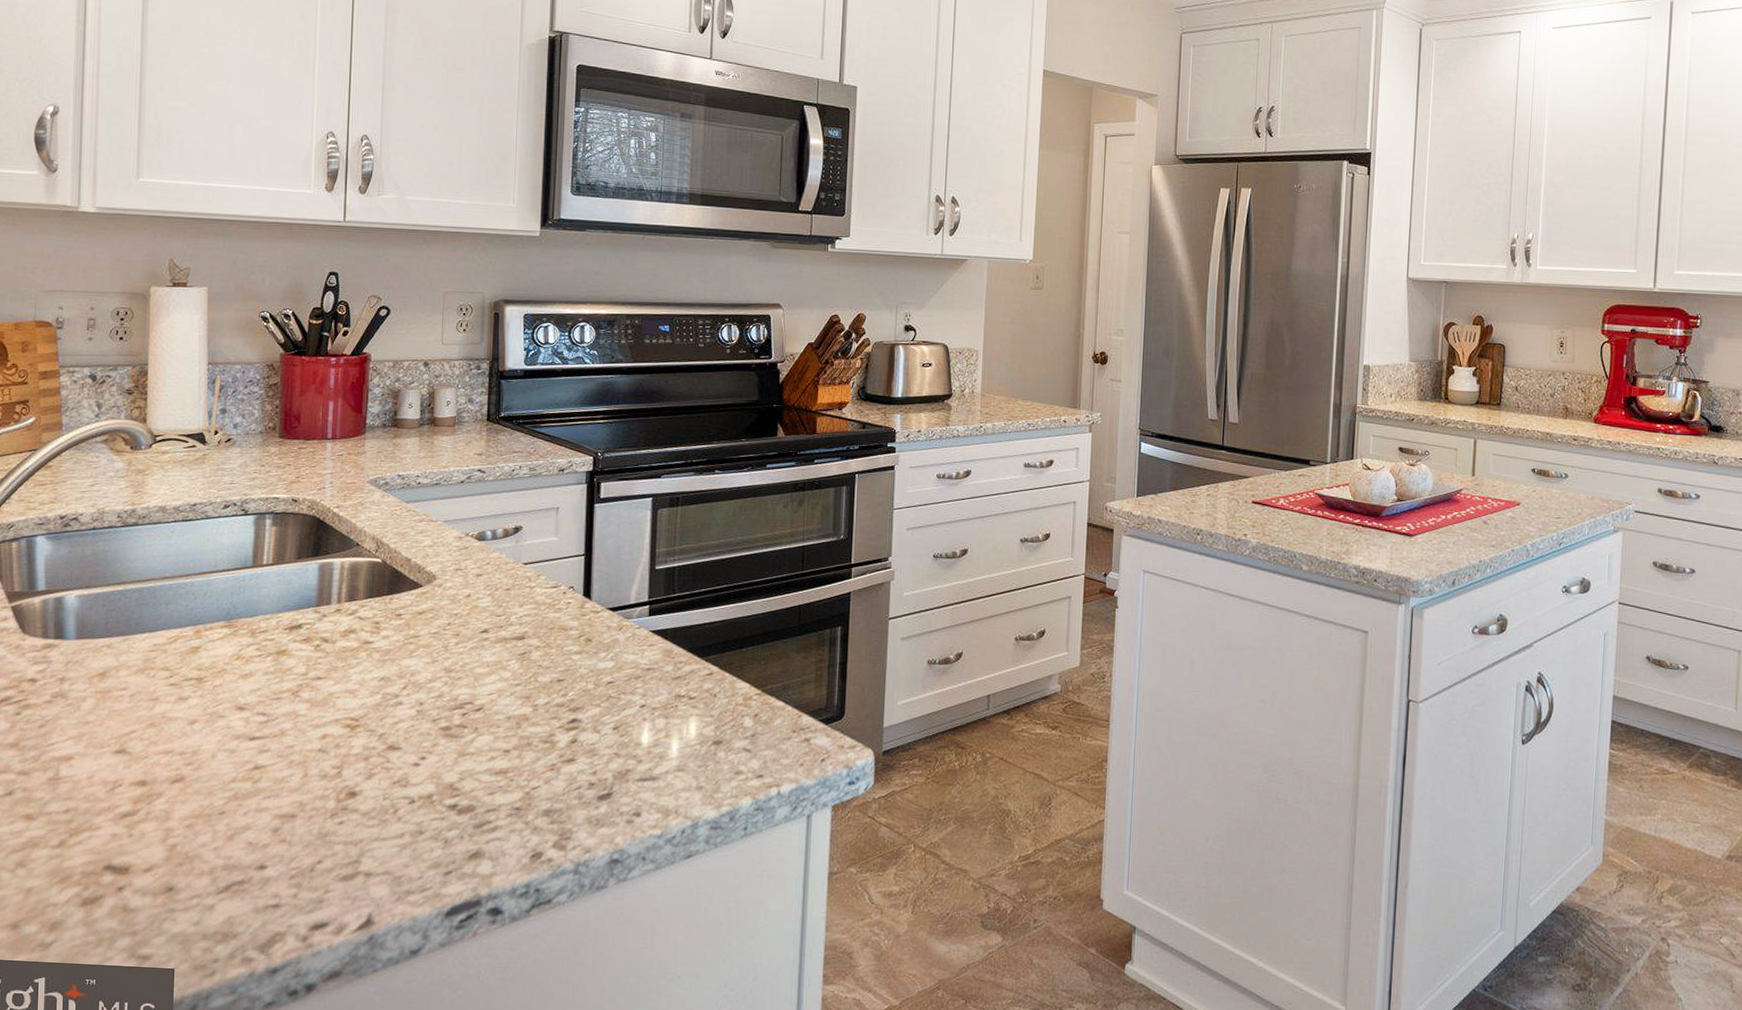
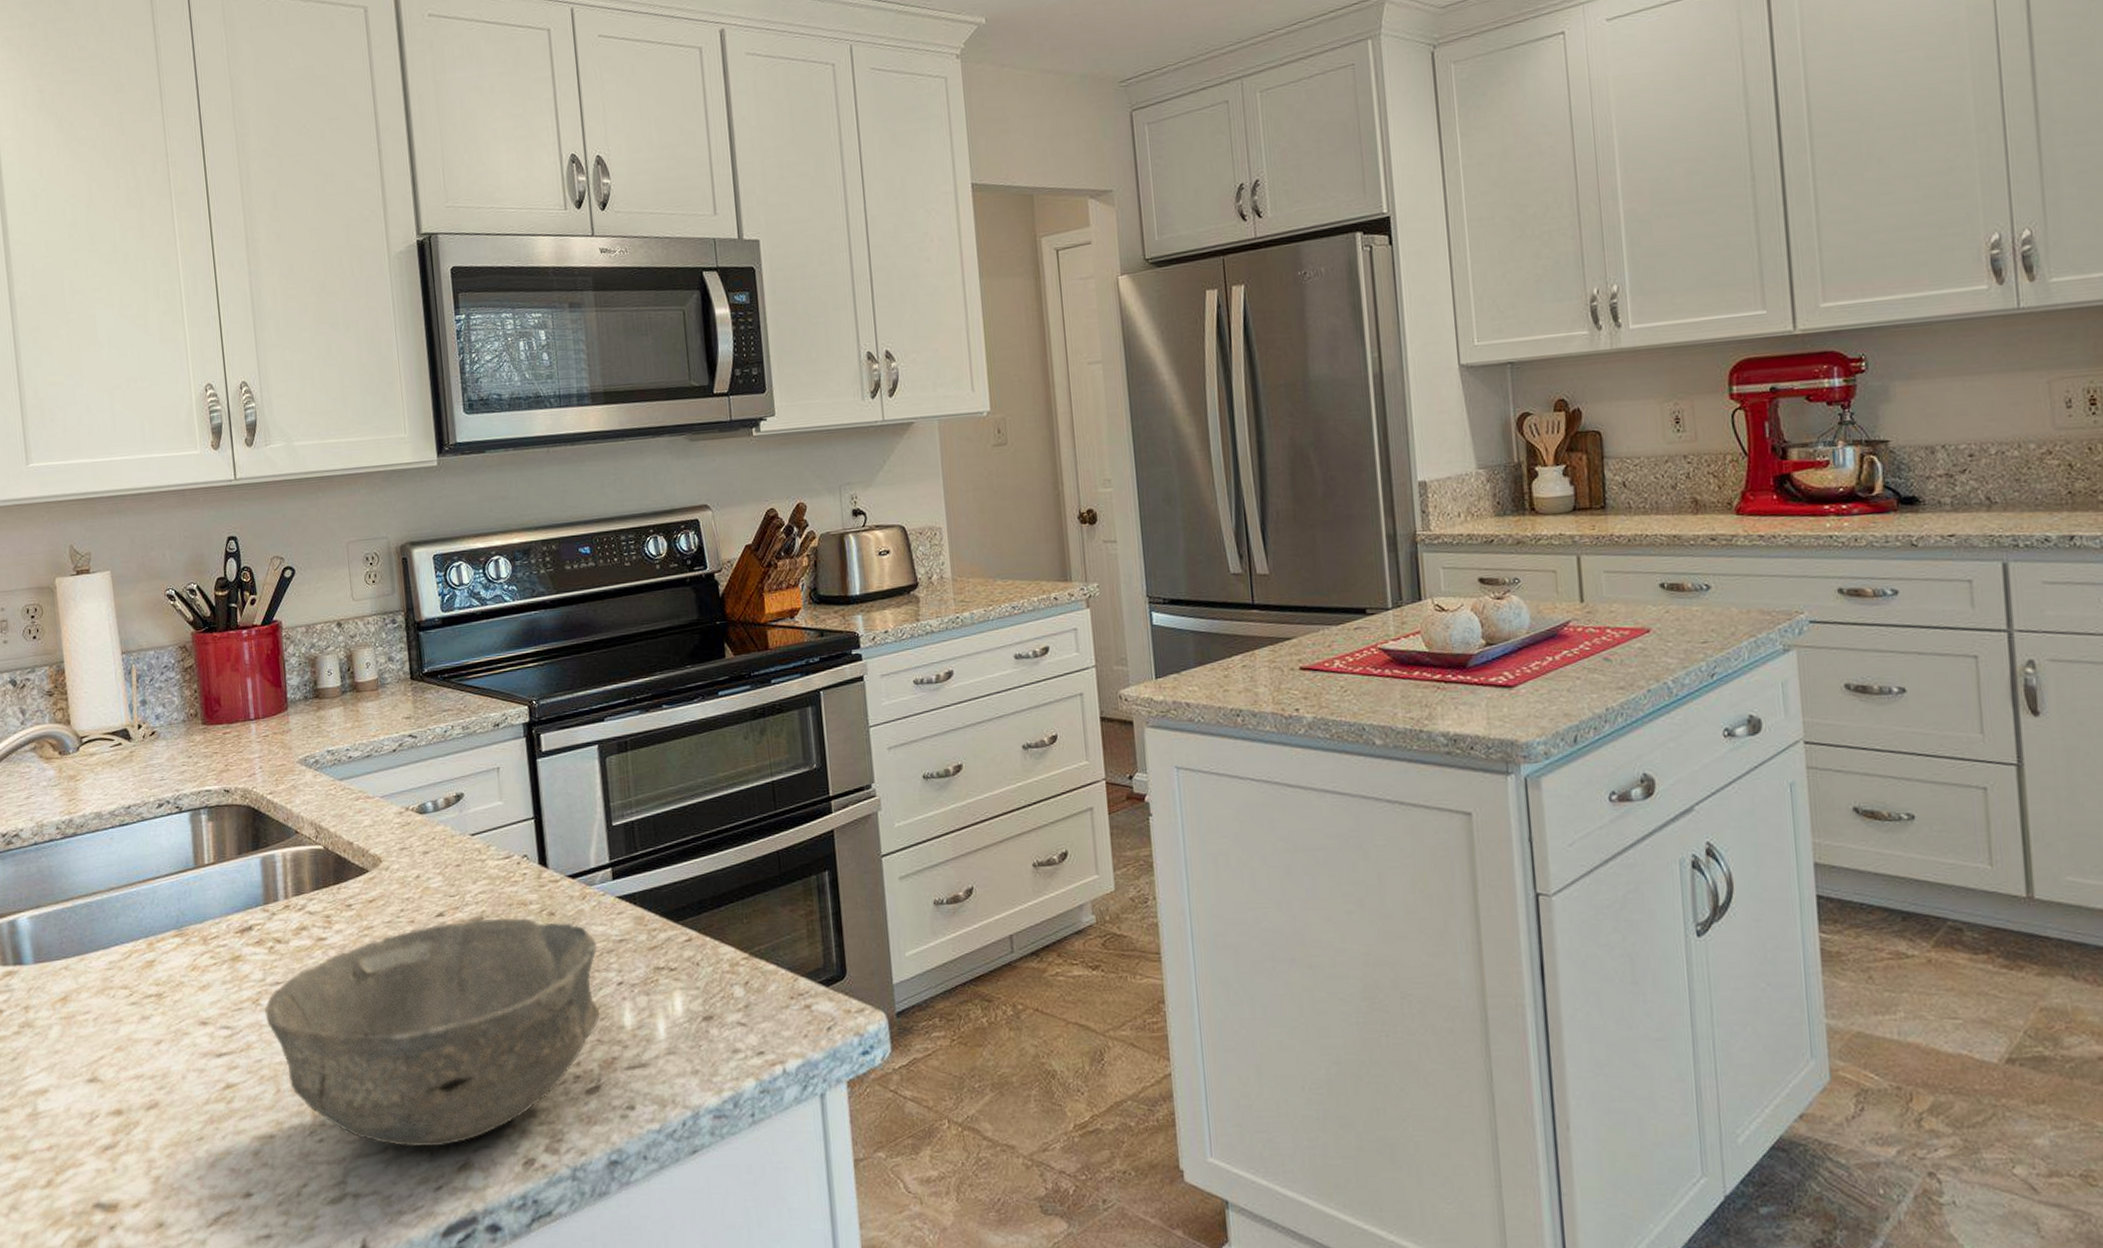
bowl: none [303,639,627,836] -> present [265,917,600,1147]

